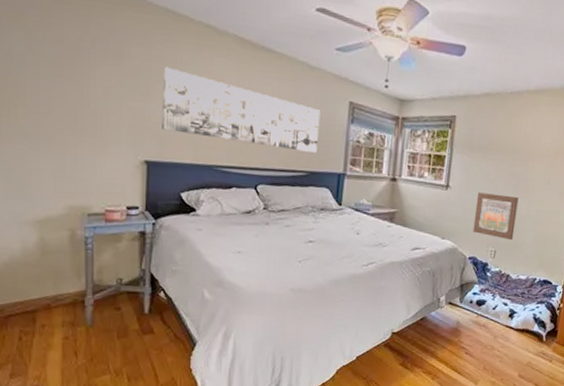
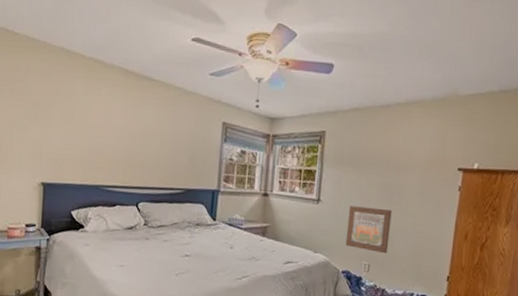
wall art: present [162,66,321,153] -> none [56,98,196,171]

